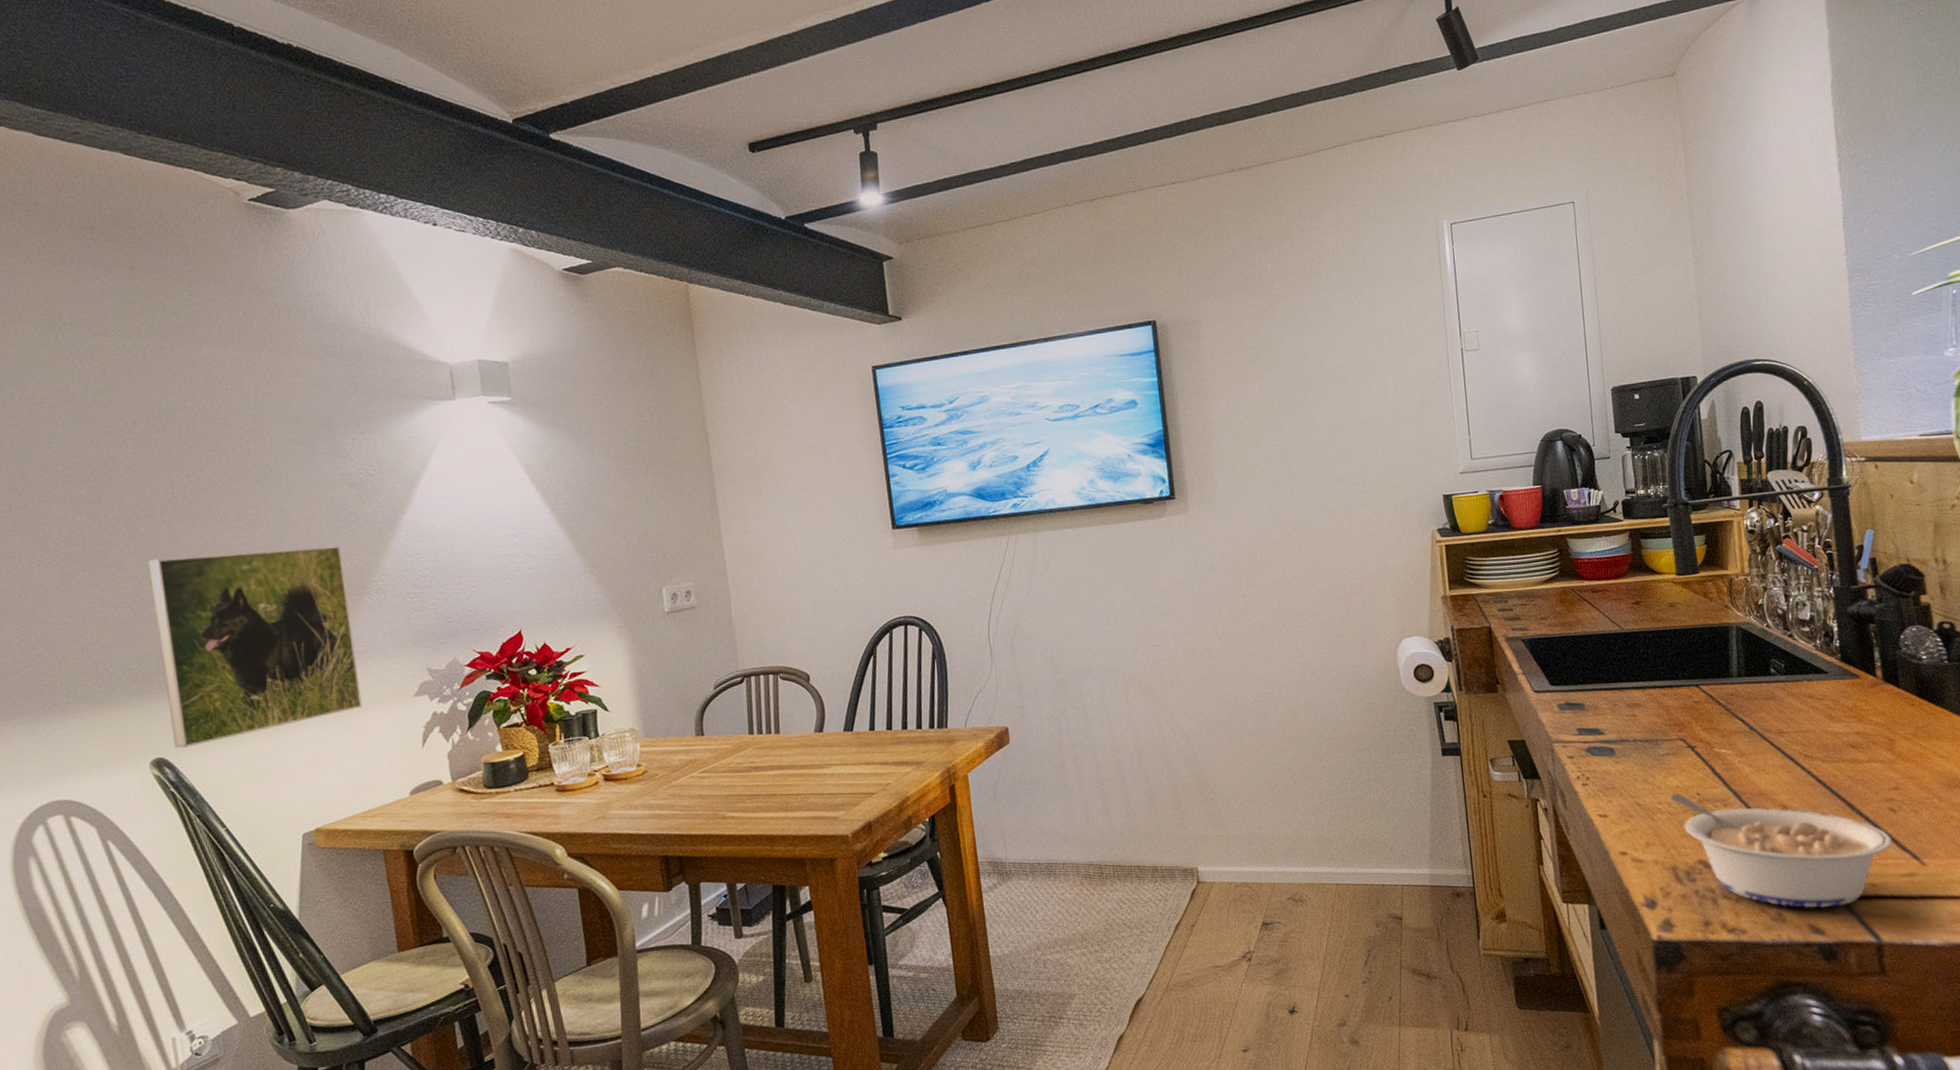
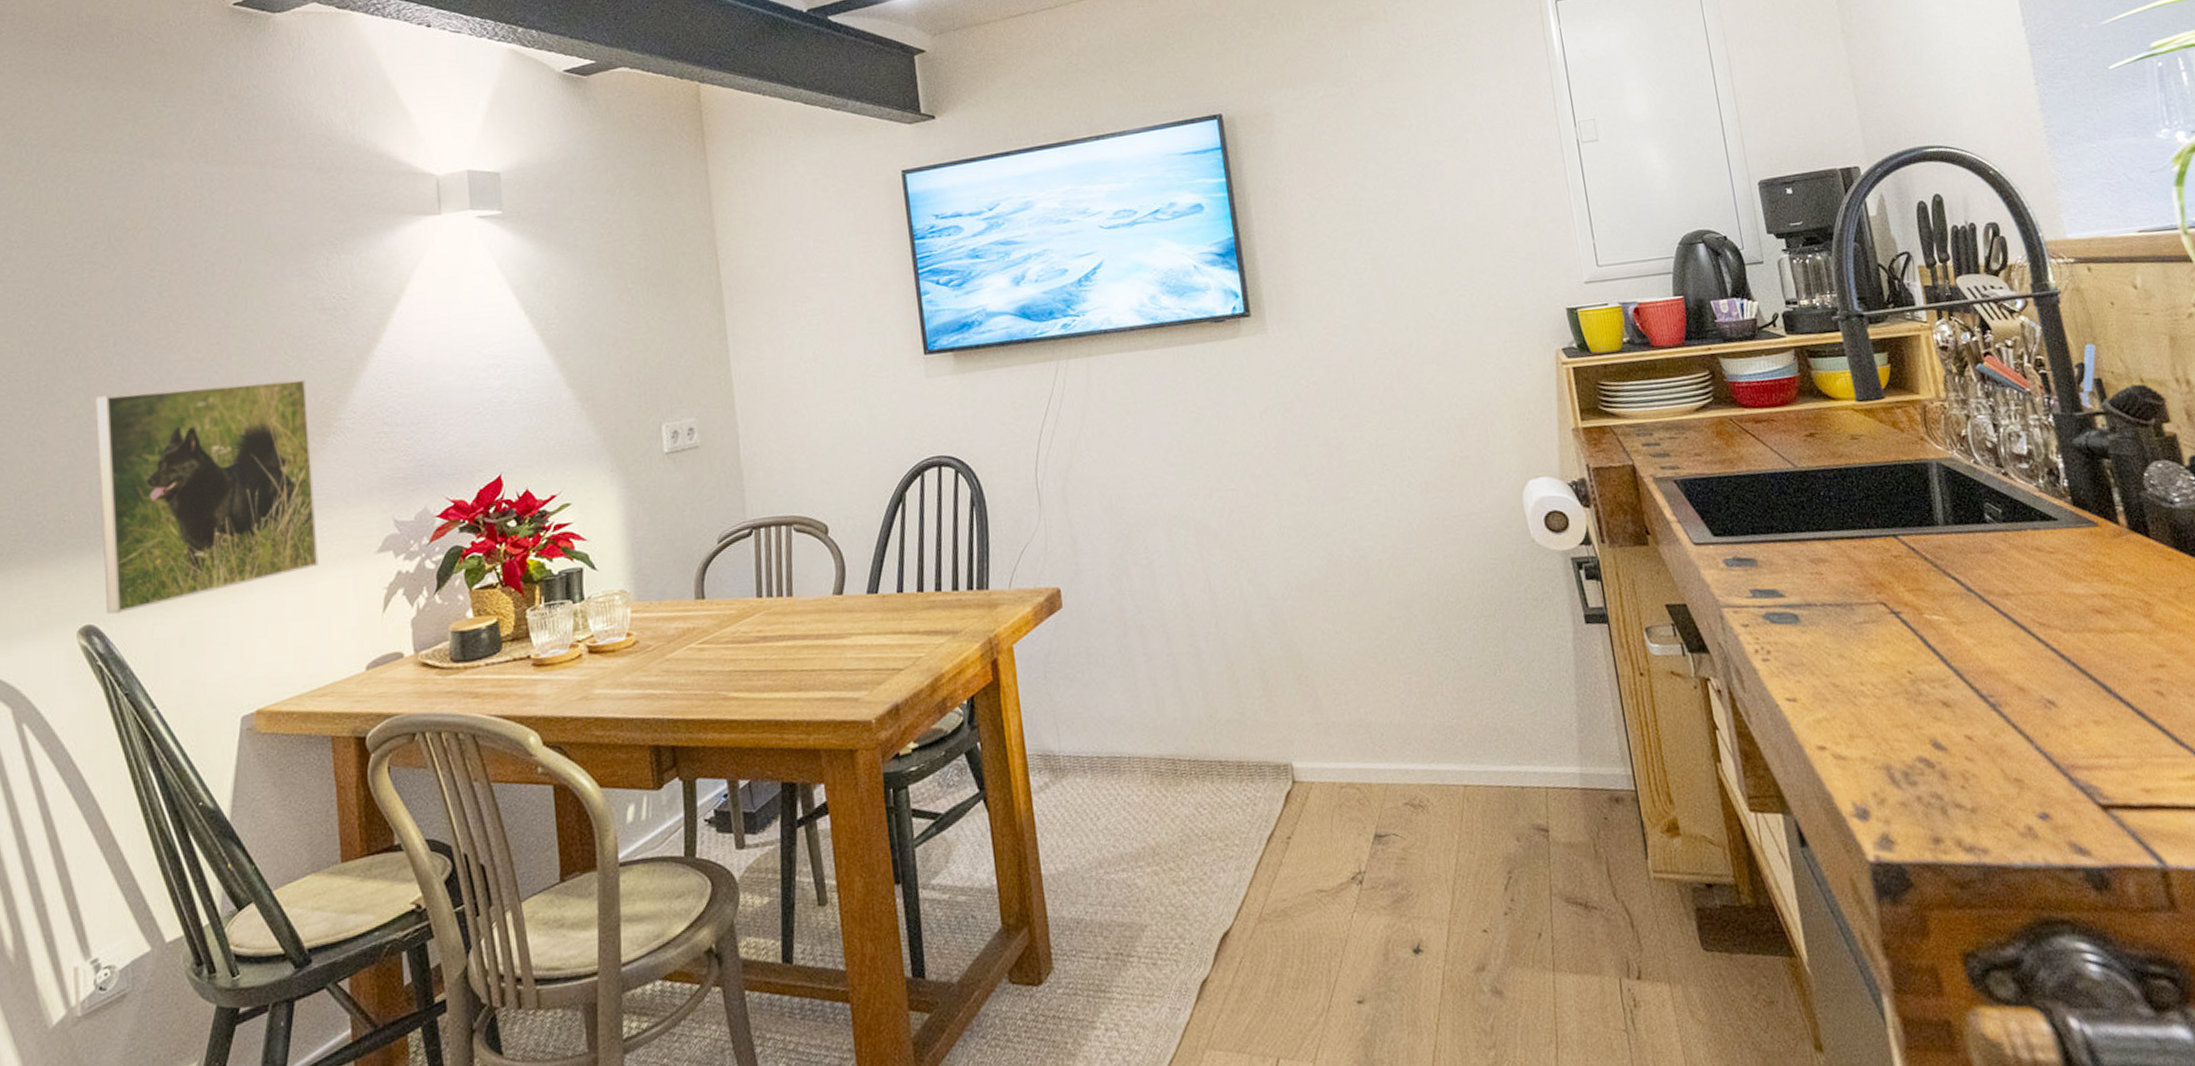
legume: present [1670,793,1892,908] -> none [1874,671,2165,821]

